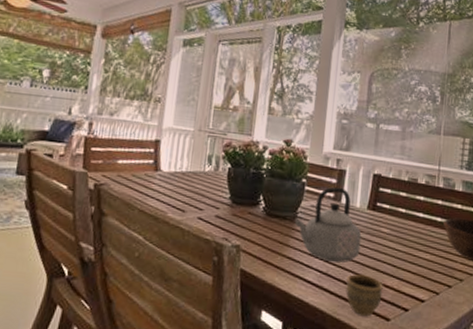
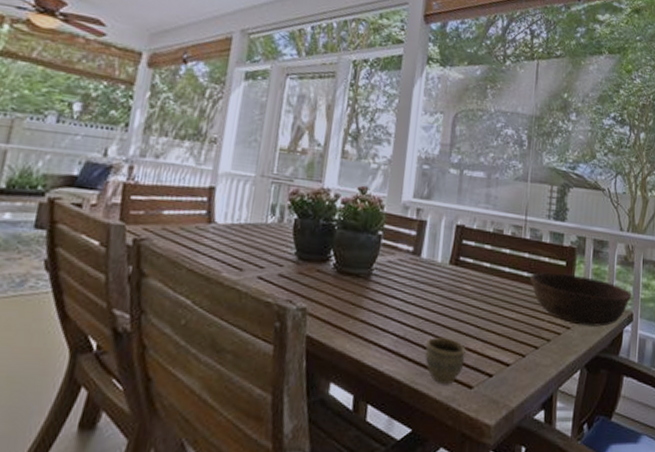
teapot: present [294,187,362,263] -> none [368,240,443,326]

